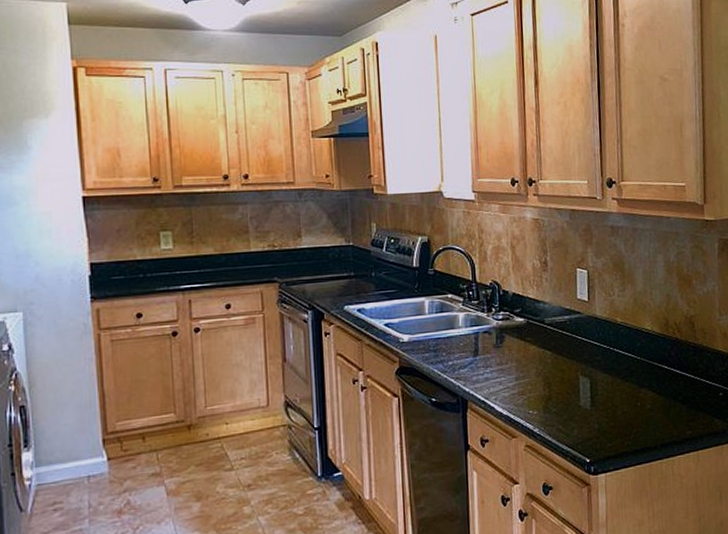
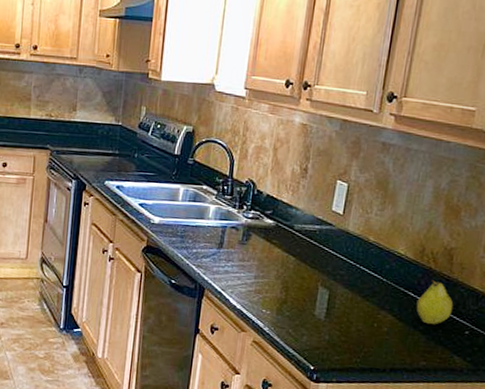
fruit: none [671,350,705,394] -> present [416,280,454,325]

